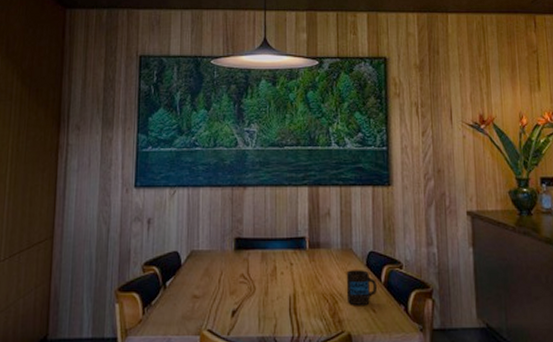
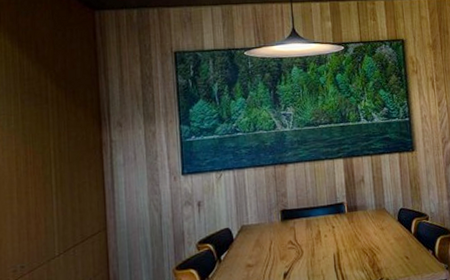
mug: present [346,270,378,306] -> none [381,225,409,256]

